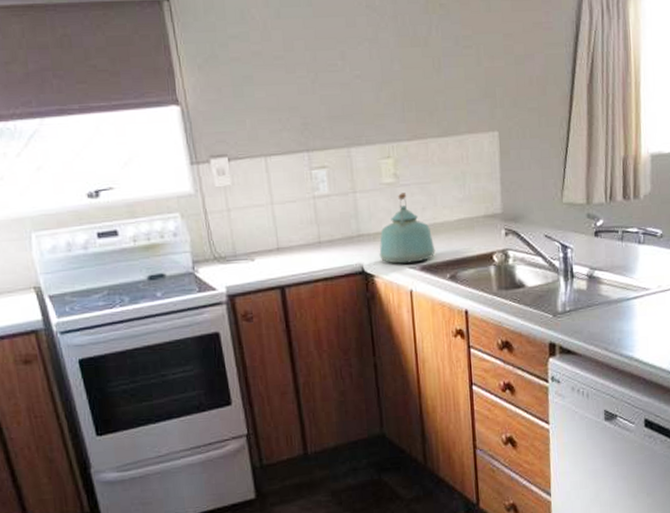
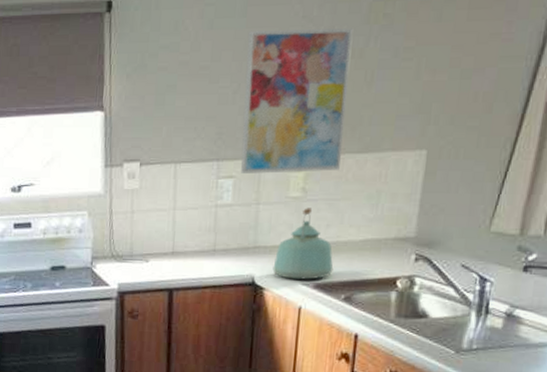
wall art: none [316,18,425,163] -> present [240,28,354,174]

